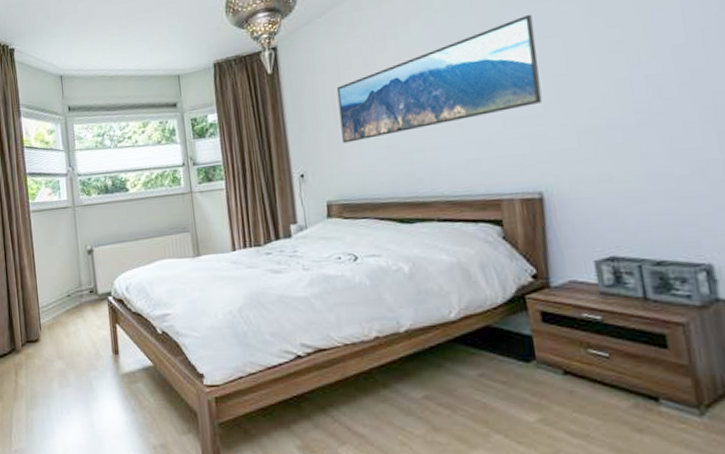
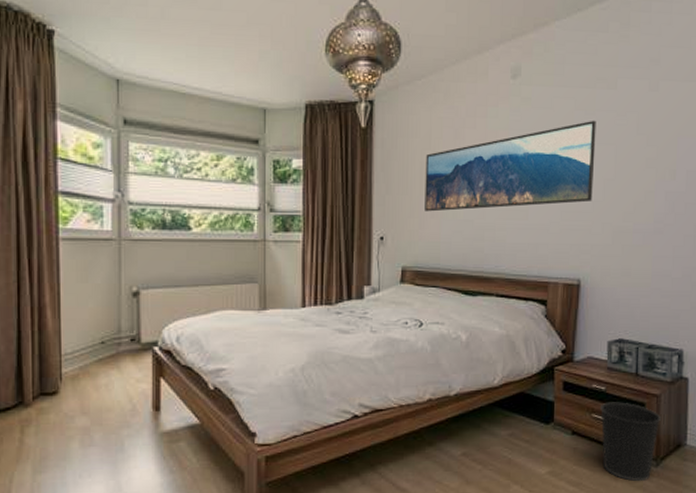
wastebasket: none [599,333,695,436] -> present [601,402,661,482]

